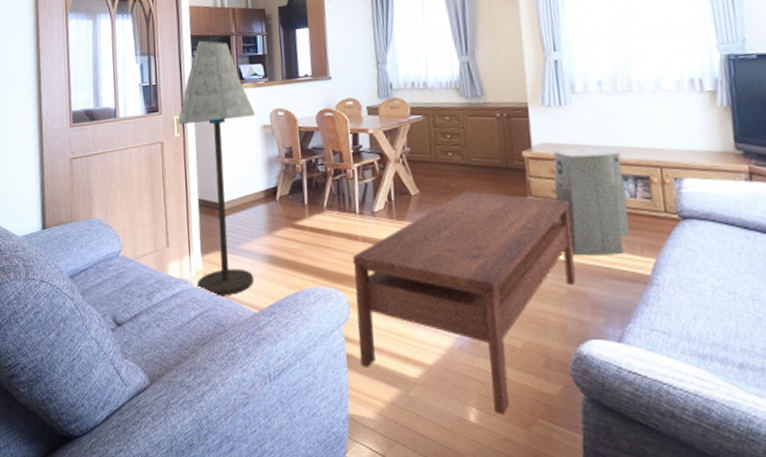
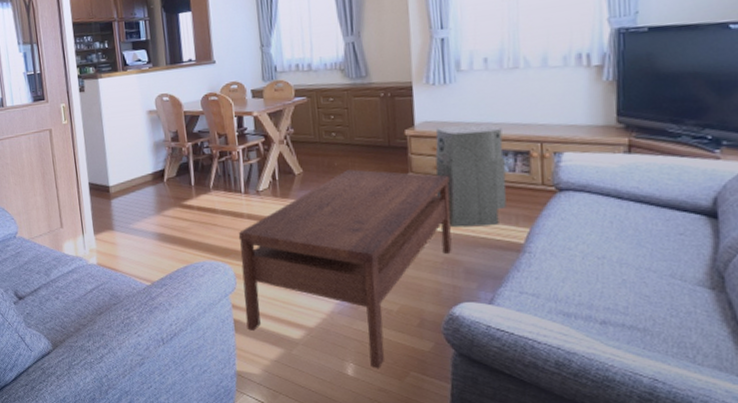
floor lamp: present [178,40,255,296] -> none [64,27,145,271]

